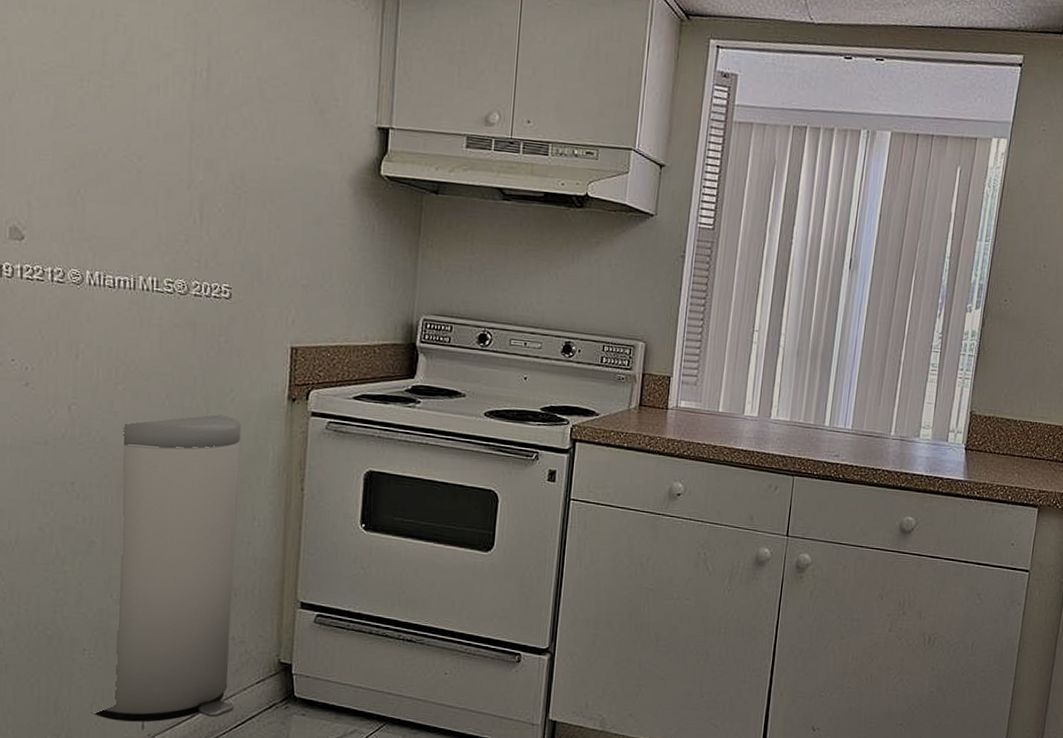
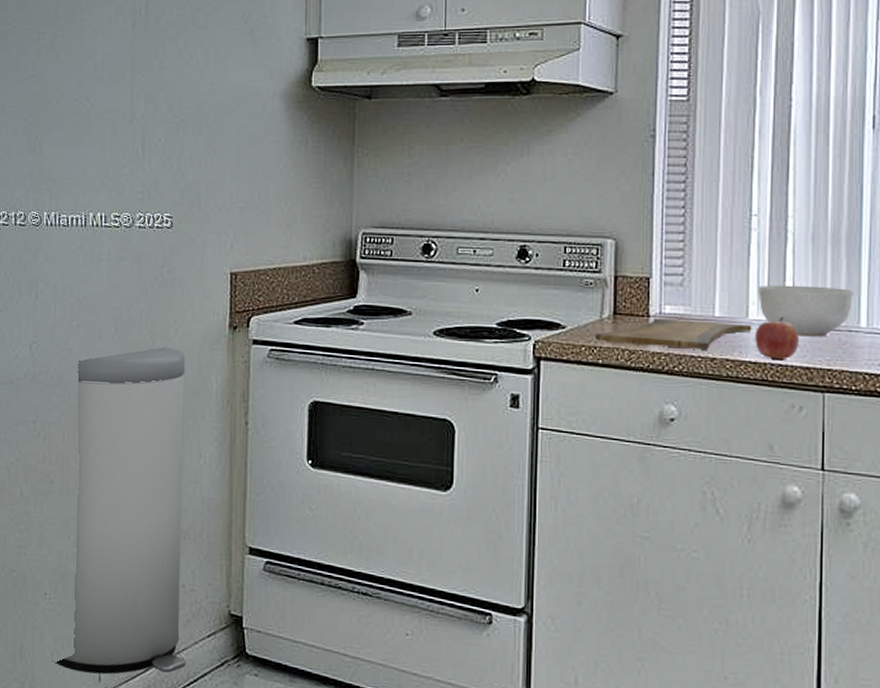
cutting board: none [623,410,746,439] -> present [596,317,752,350]
fruit: none [747,415,780,449] -> present [755,317,799,359]
bowl: none [753,388,823,433] -> present [758,284,853,337]

